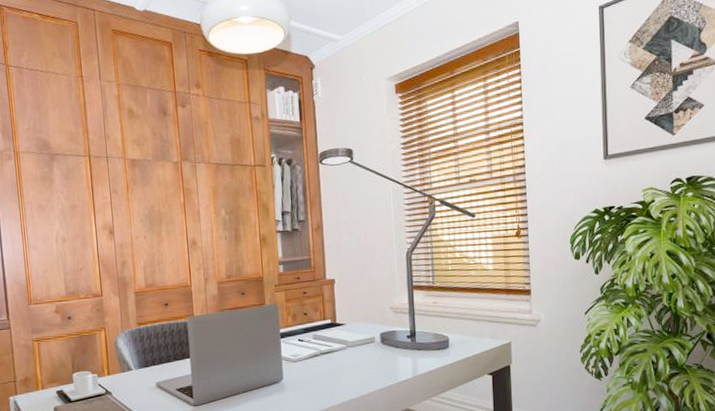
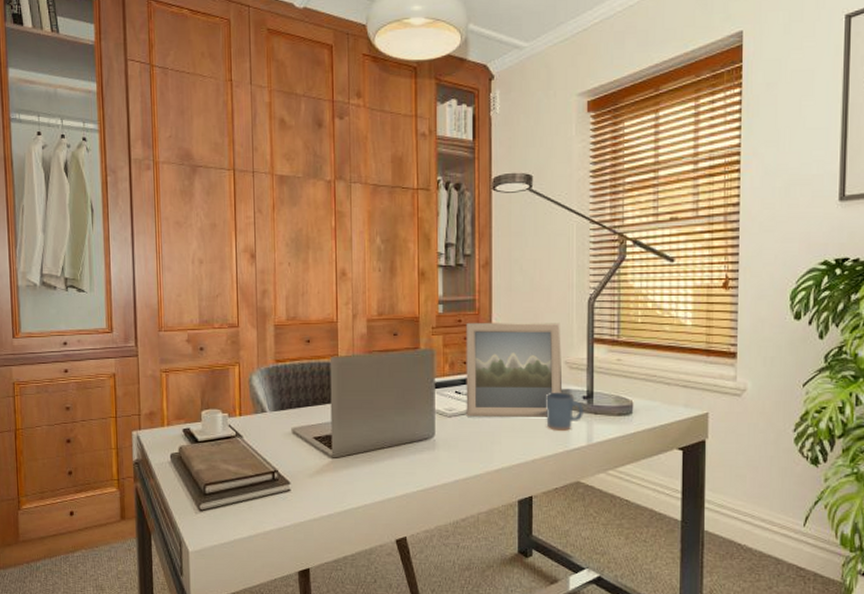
picture frame: none [304,274,390,361] -> present [465,322,563,418]
mug: none [376,333,408,367] -> present [546,392,583,431]

